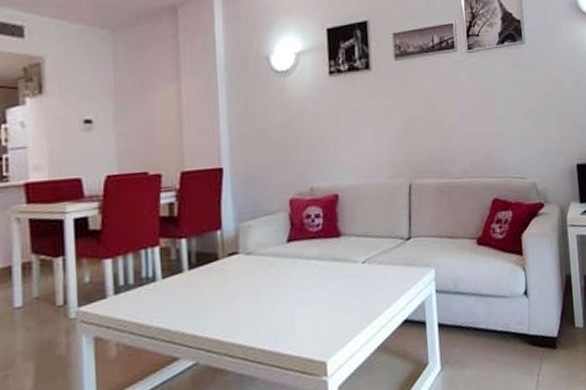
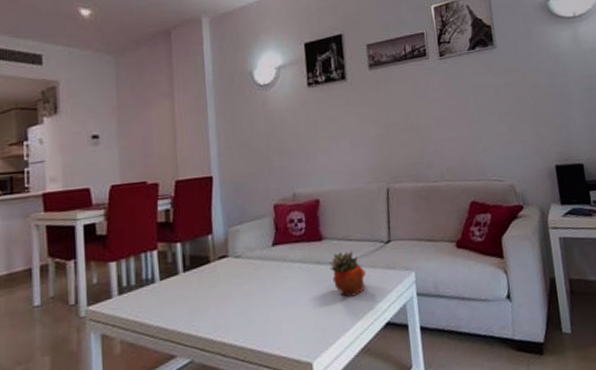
succulent planter: none [346,247,385,295] -> present [328,250,366,297]

